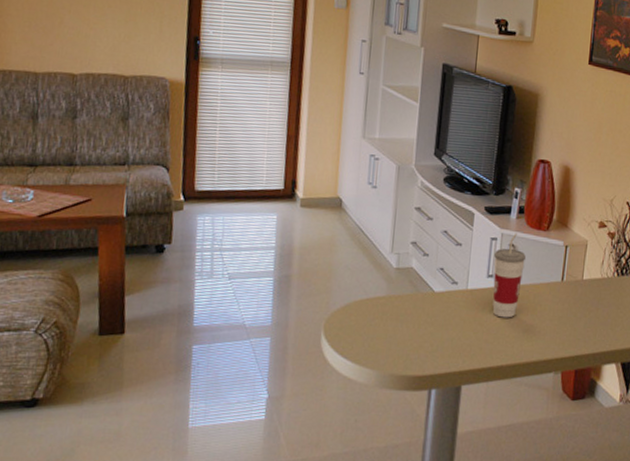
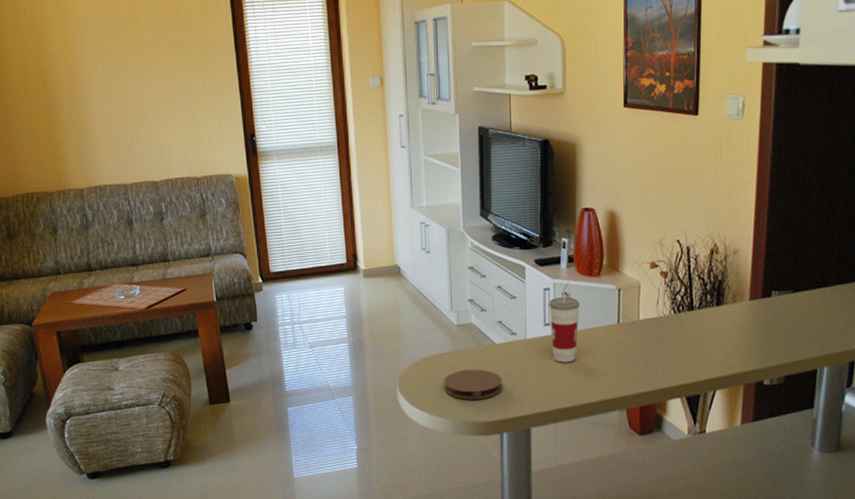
coaster: none [373,317,438,351] -> present [444,369,503,400]

